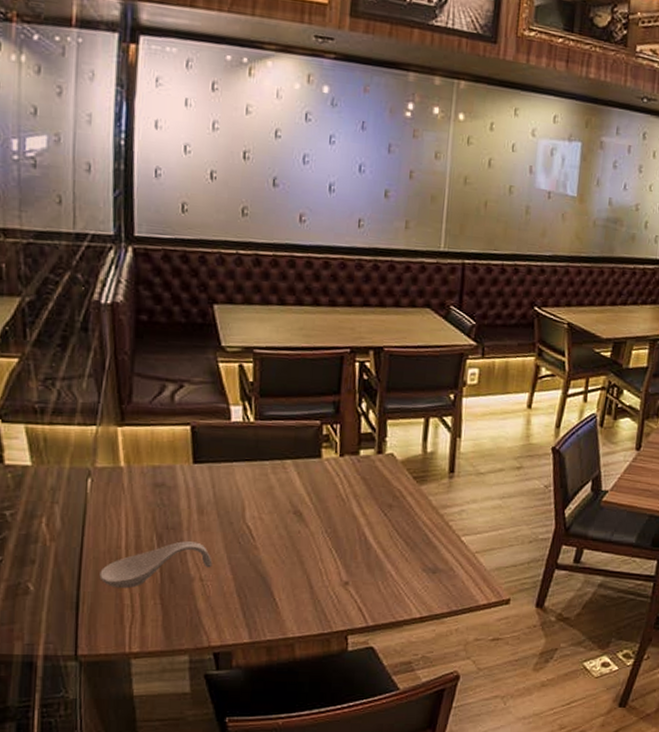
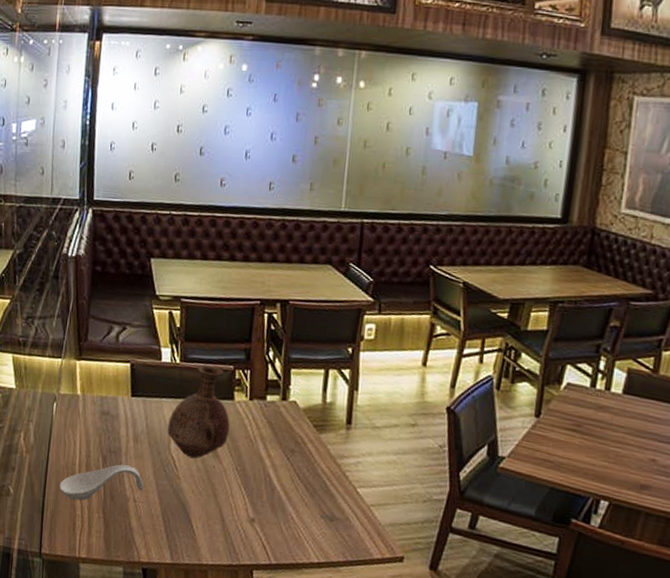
vase: none [241,422,317,526] -> present [167,365,230,459]

